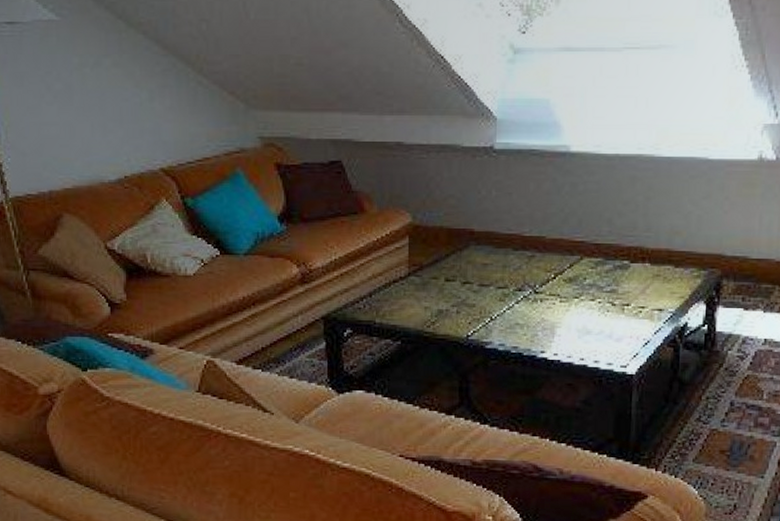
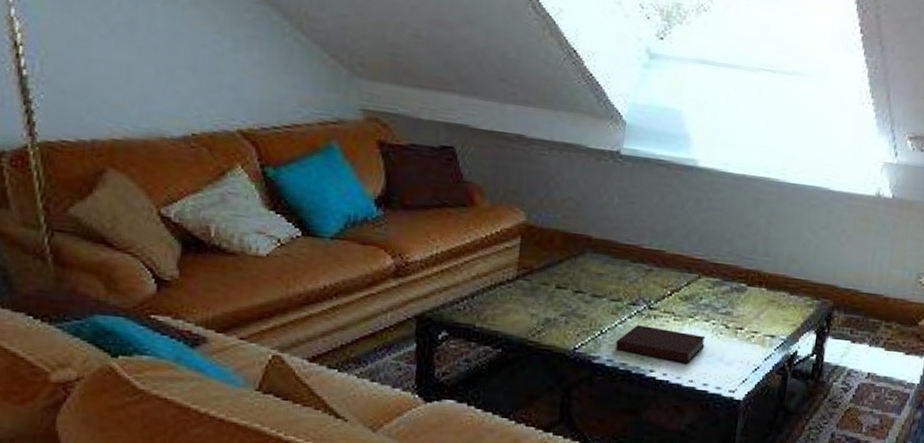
notebook: none [506,309,593,342] -> present [616,325,706,364]

